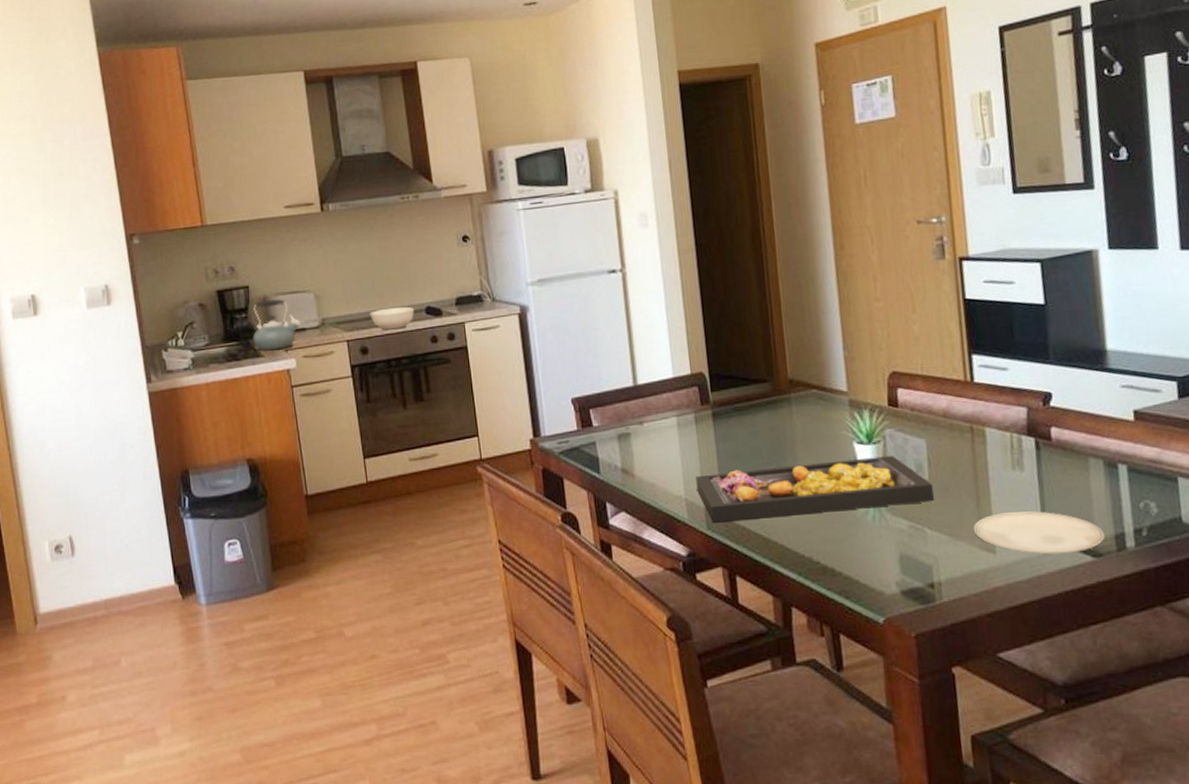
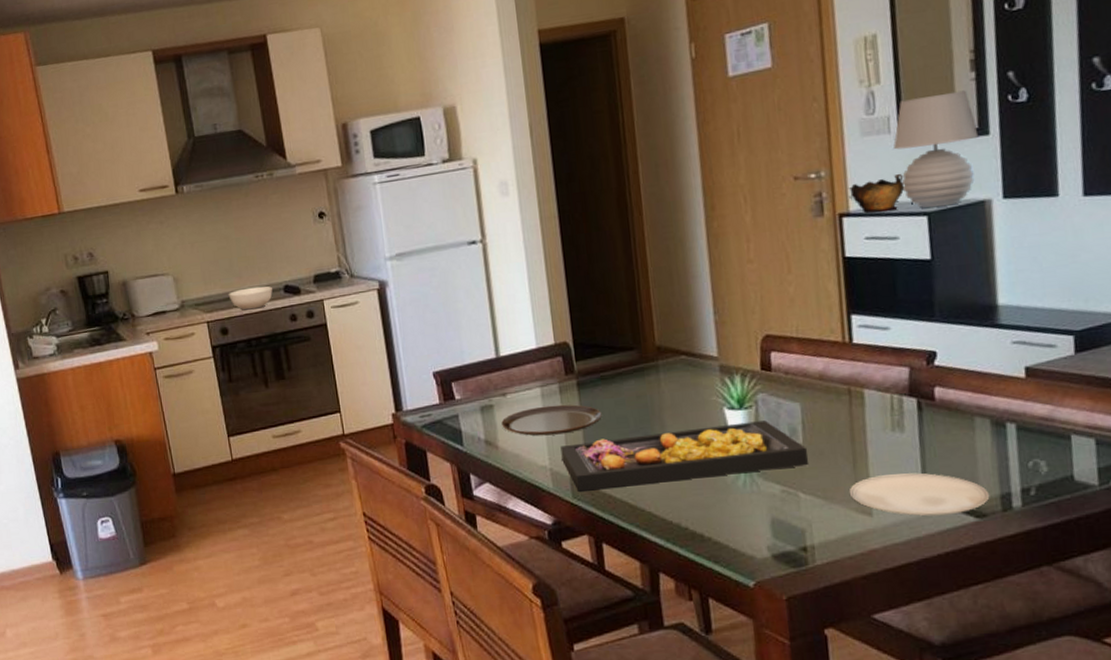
kettle: present [252,298,301,351] -> none [113,282,161,335]
plate: none [638,434,737,466] -> present [501,404,602,436]
decorative bowl: none [967,222,1019,258] -> present [848,174,905,213]
table lamp: none [1008,147,1085,256] -> present [893,90,979,209]

